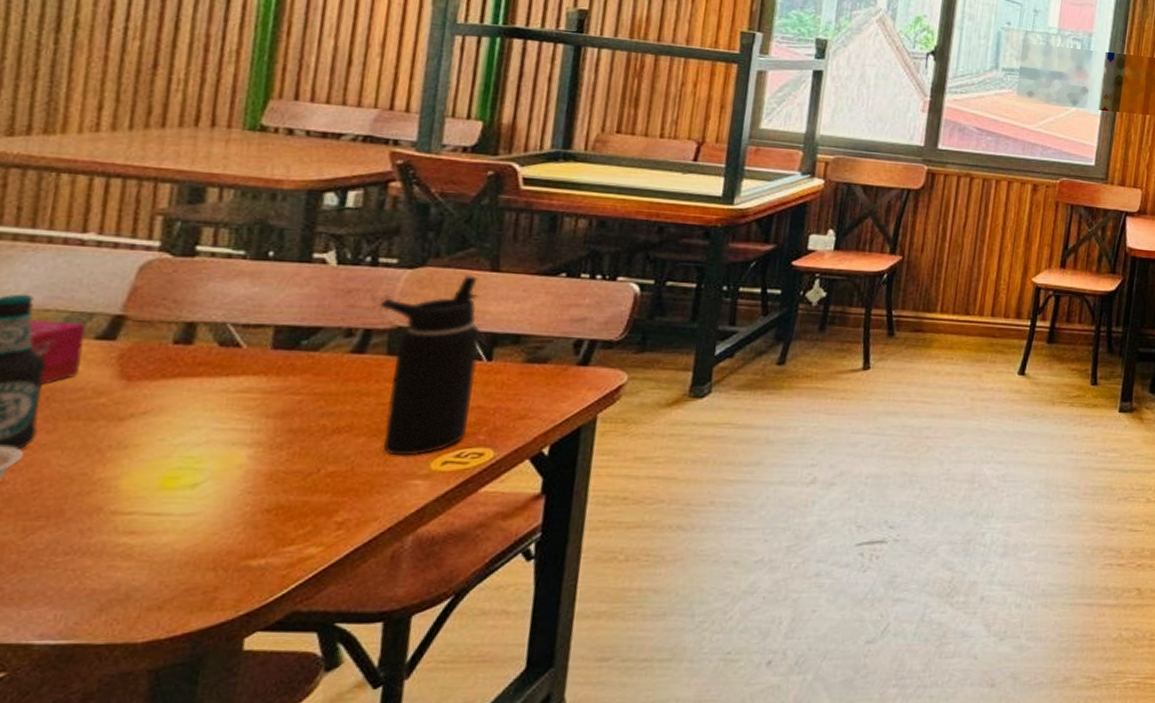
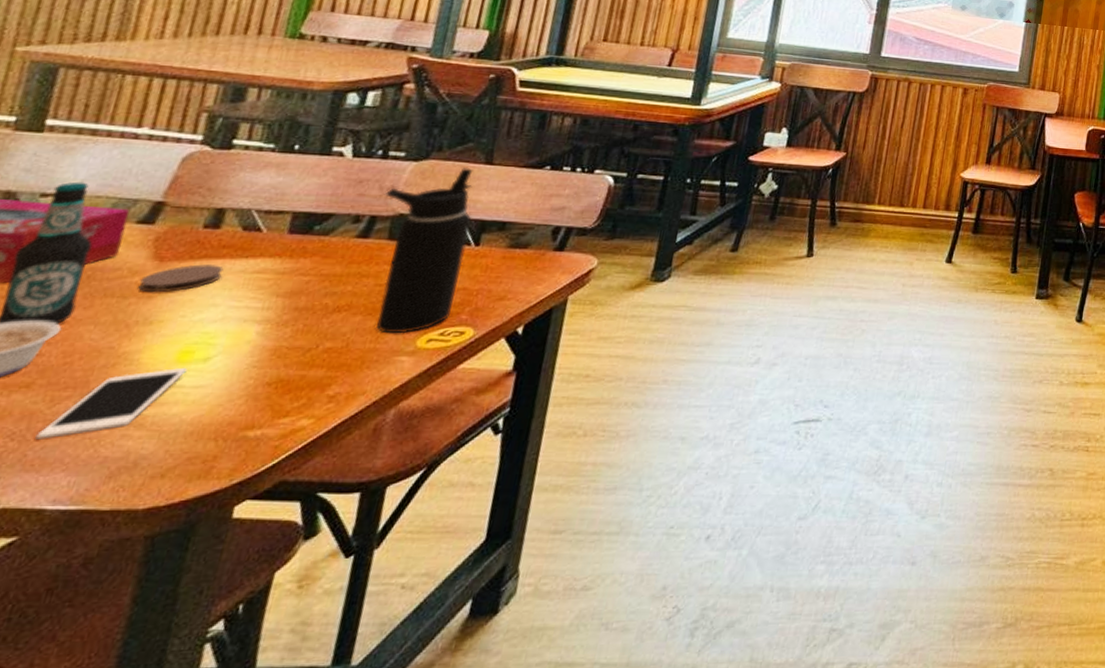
cell phone: none [11,495,174,572] -> present [35,368,187,440]
coaster: none [106,382,202,415] -> present [138,263,224,293]

